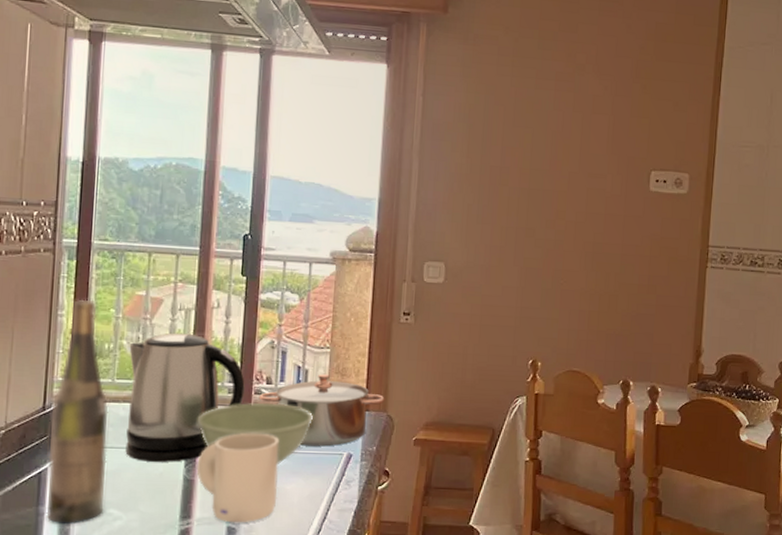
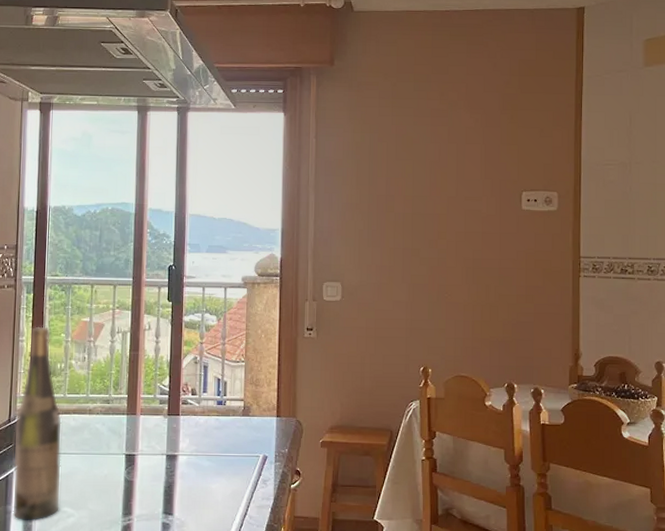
kettle: present [125,332,245,462] -> none [76,352,174,466]
mug: present [196,432,279,523] -> none [135,438,204,519]
bowl: present [197,403,313,464] -> none [134,412,232,466]
cooking pot: present [259,373,385,447] -> none [185,384,294,450]

